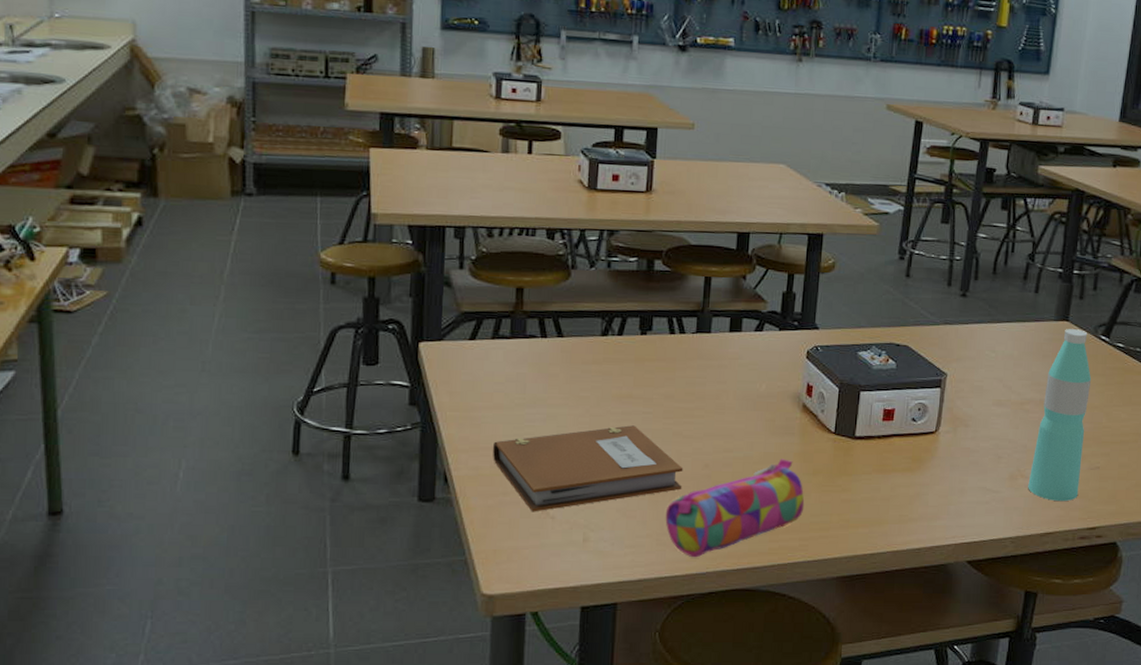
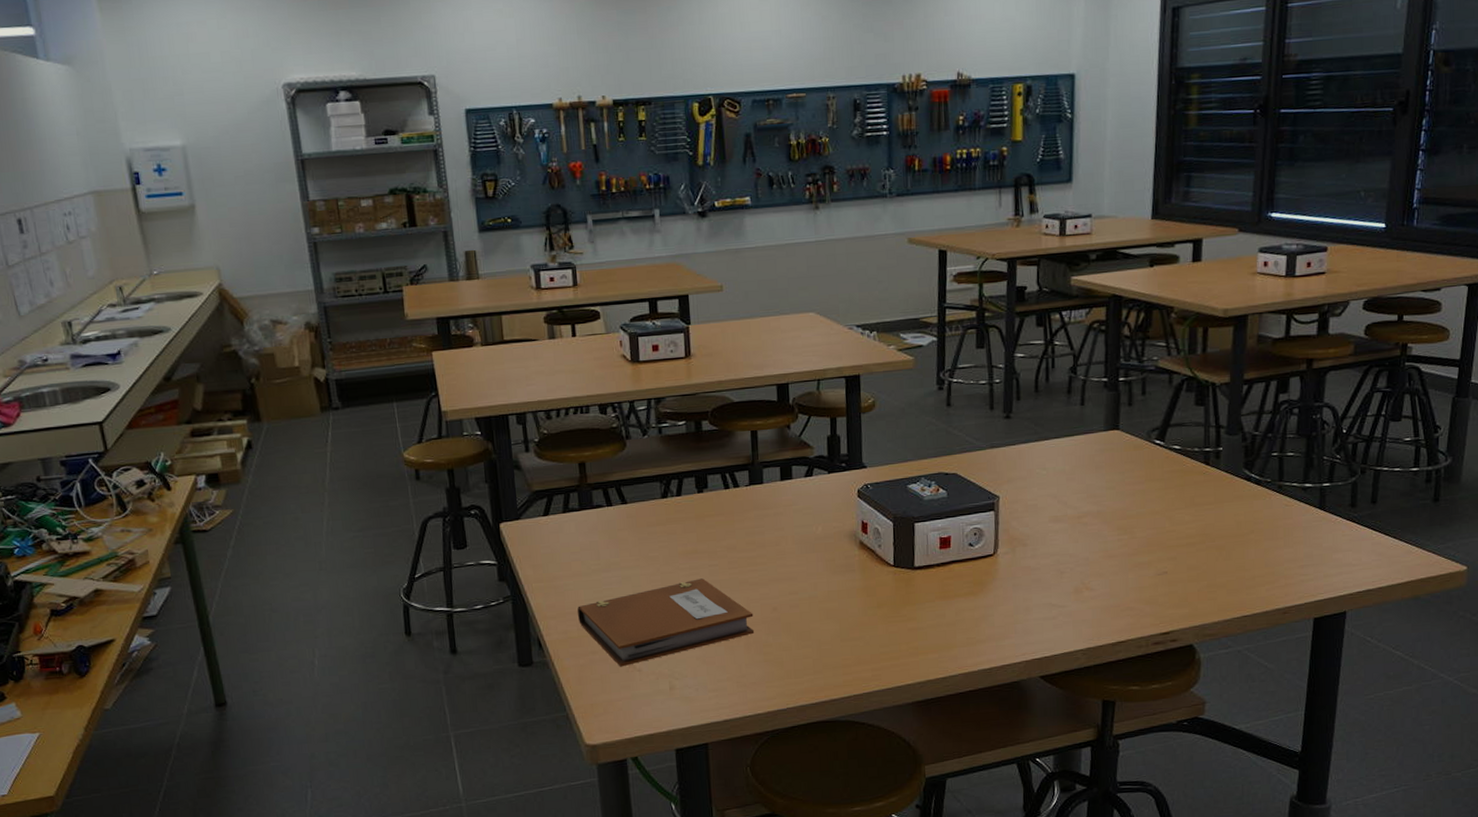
pencil case: present [665,459,805,558] -> none [742,595,873,696]
water bottle: present [1028,329,1092,502] -> none [1094,436,1150,610]

